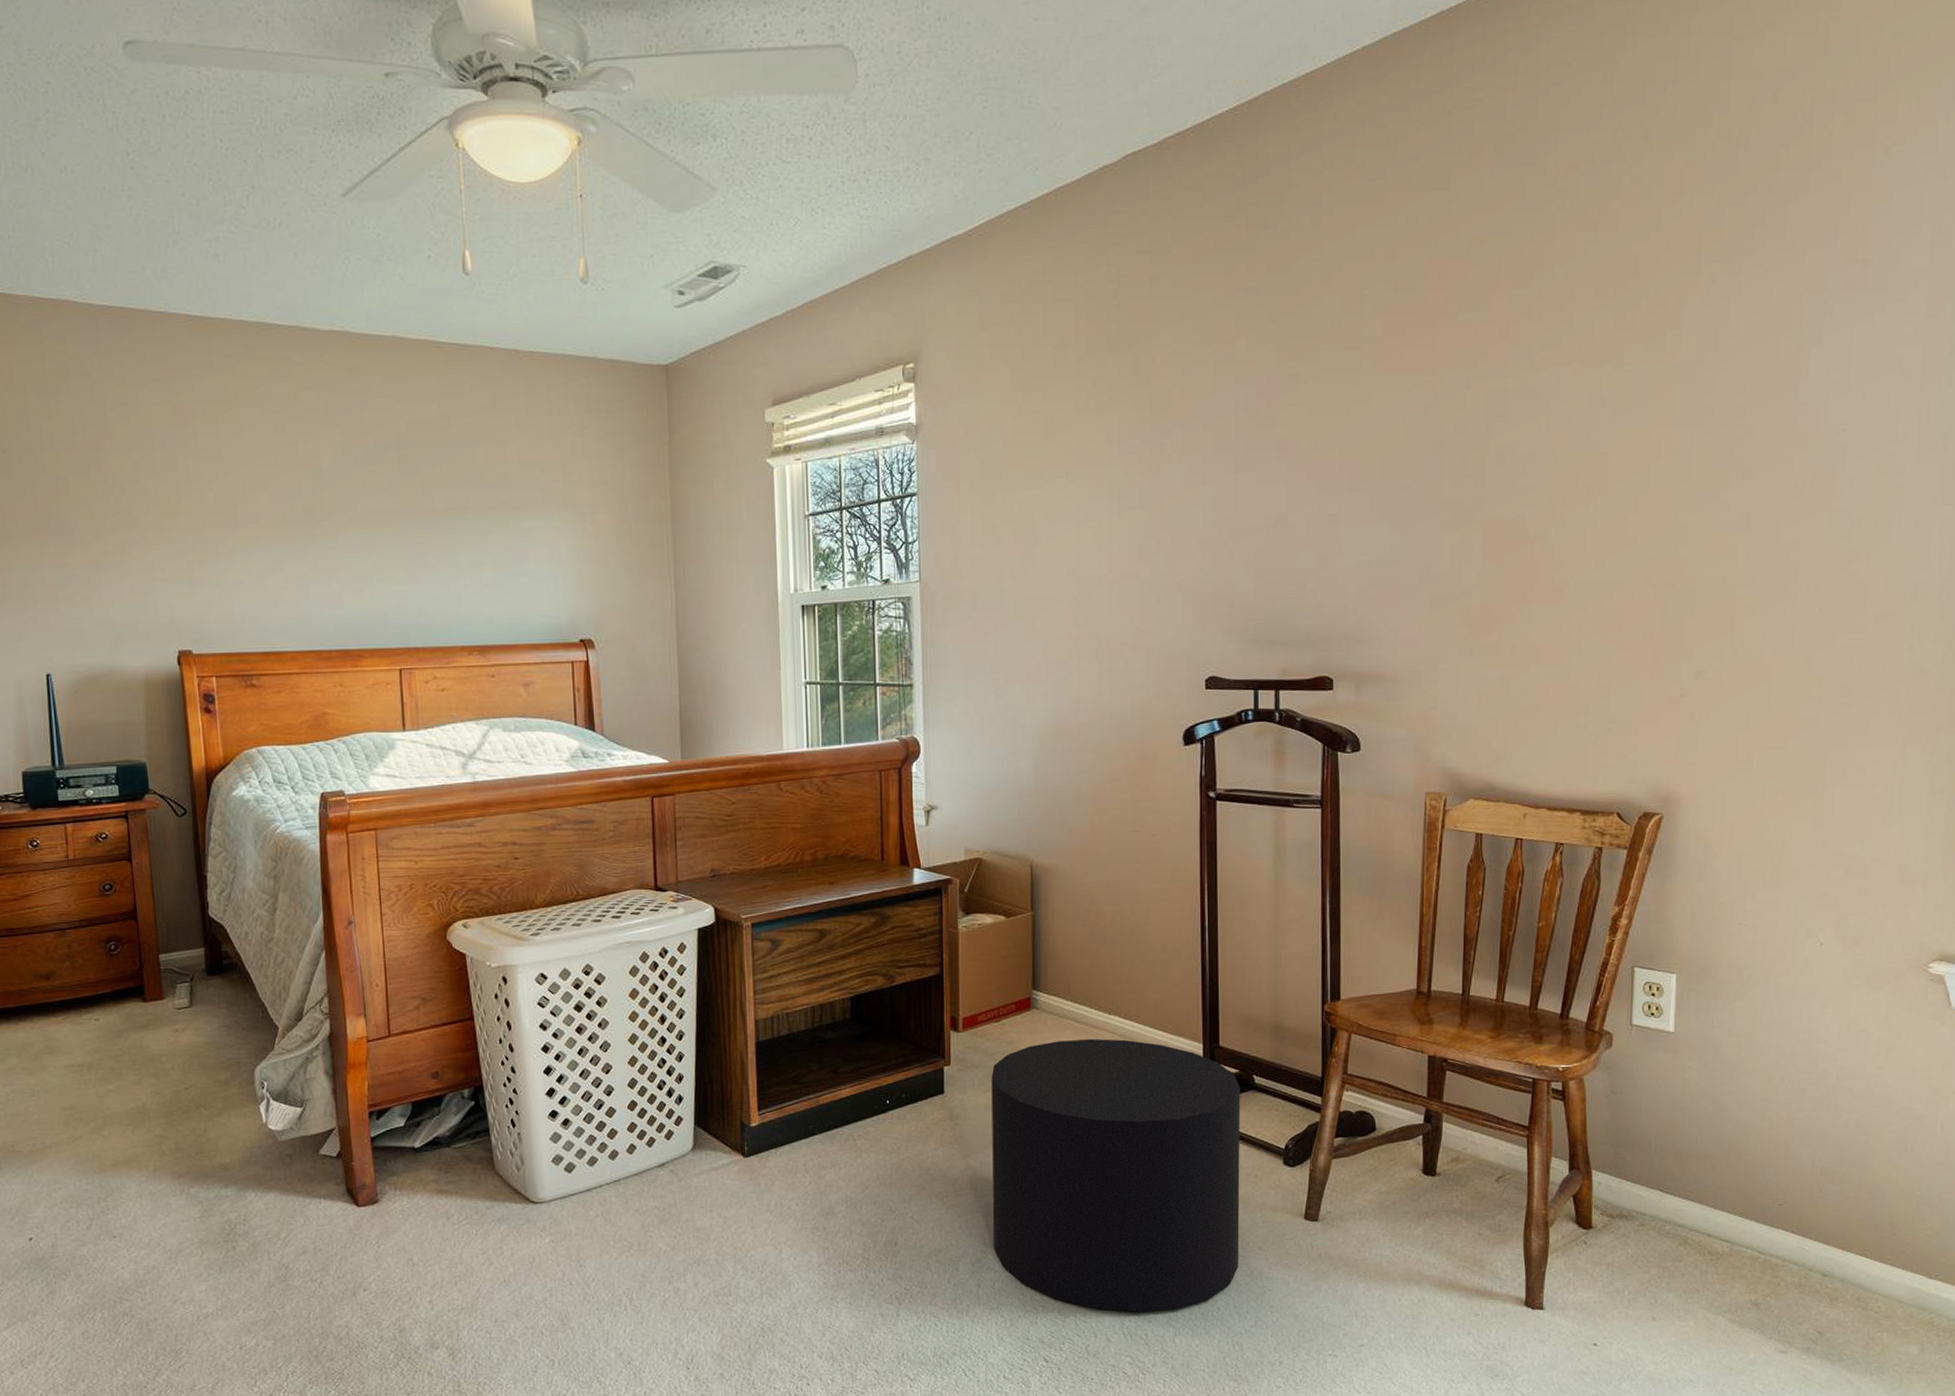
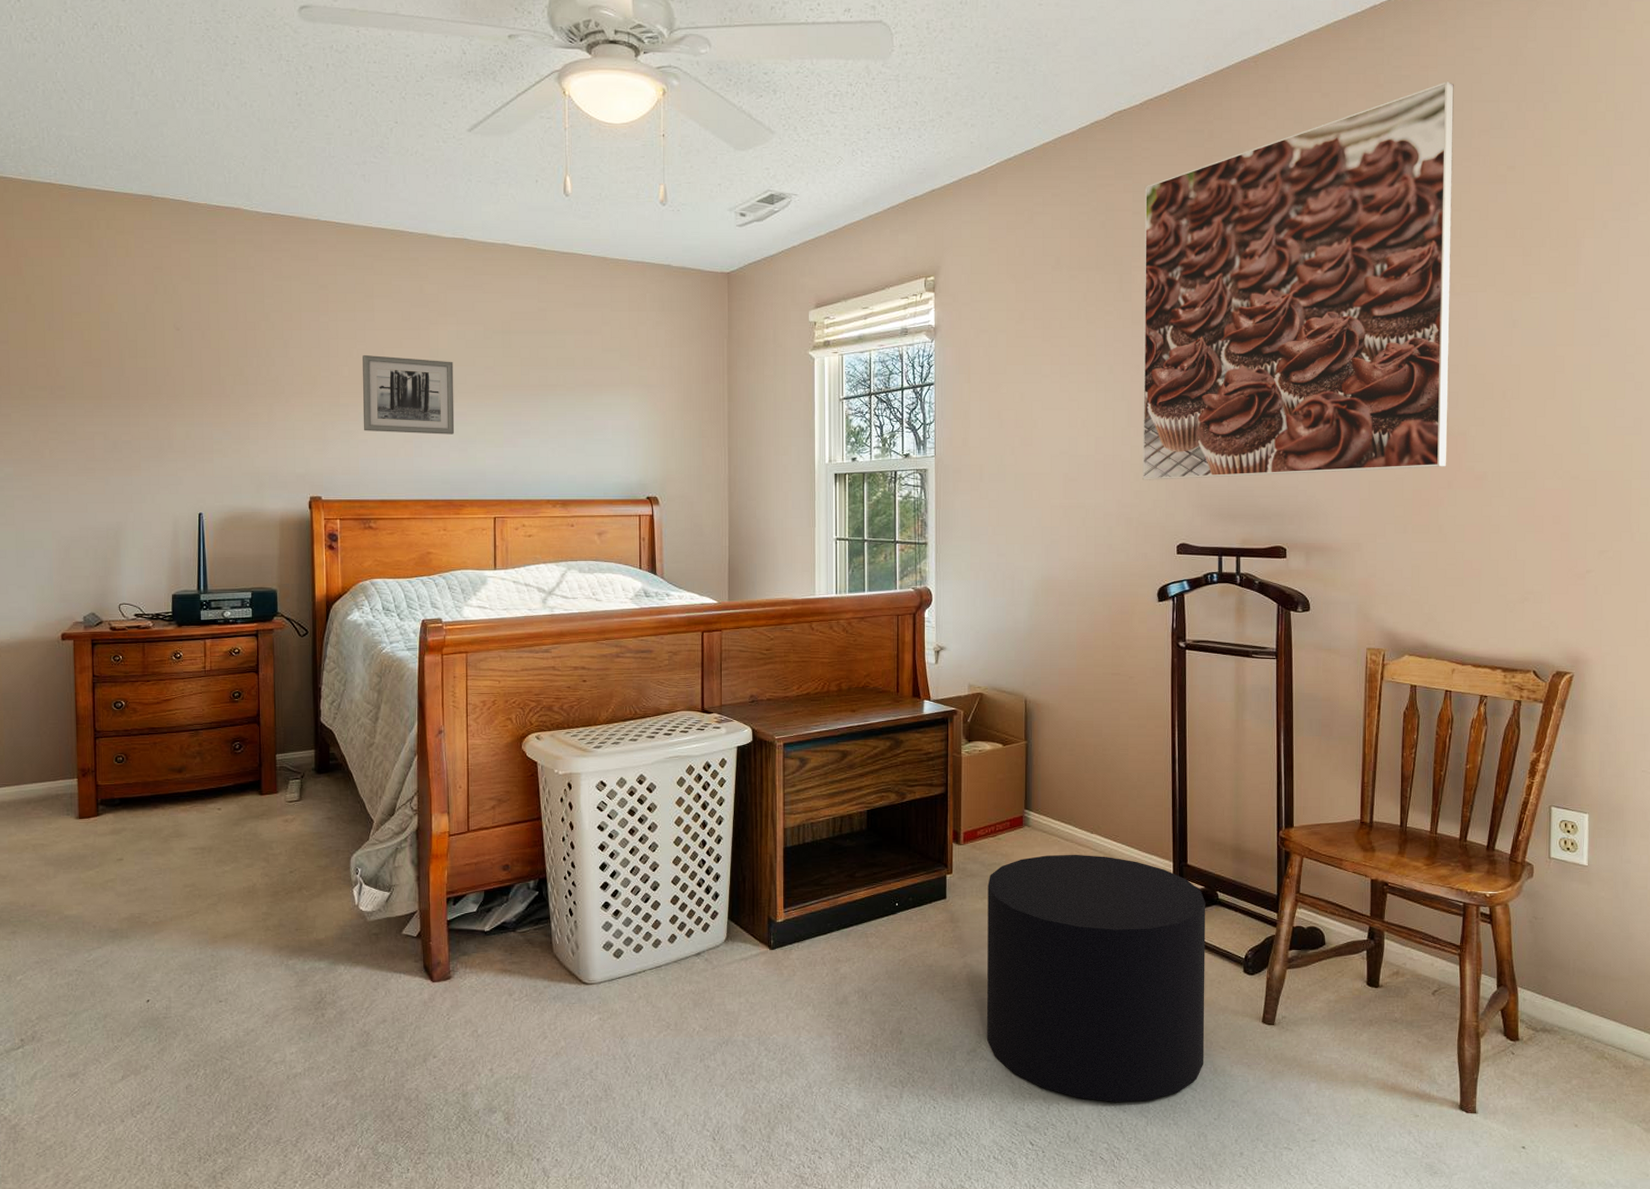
wall art: none [230,477,347,572] -> present [363,354,455,435]
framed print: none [1165,106,1536,603] -> present [1142,81,1454,480]

